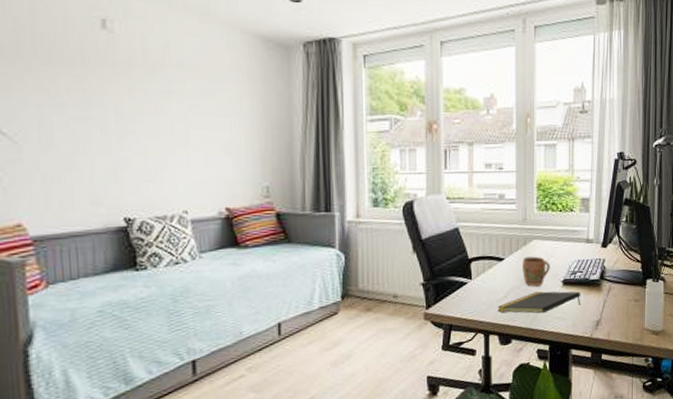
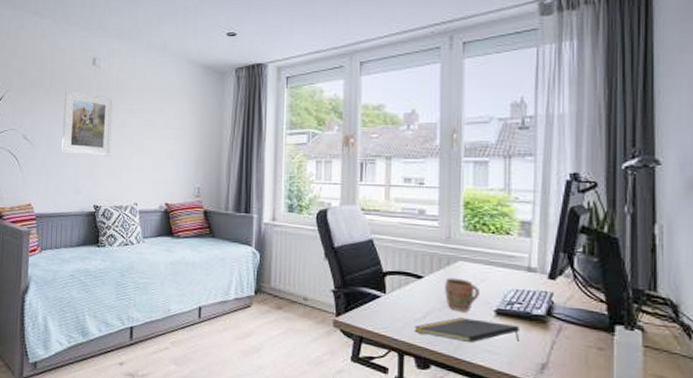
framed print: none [59,61,143,153] -> present [62,89,114,156]

